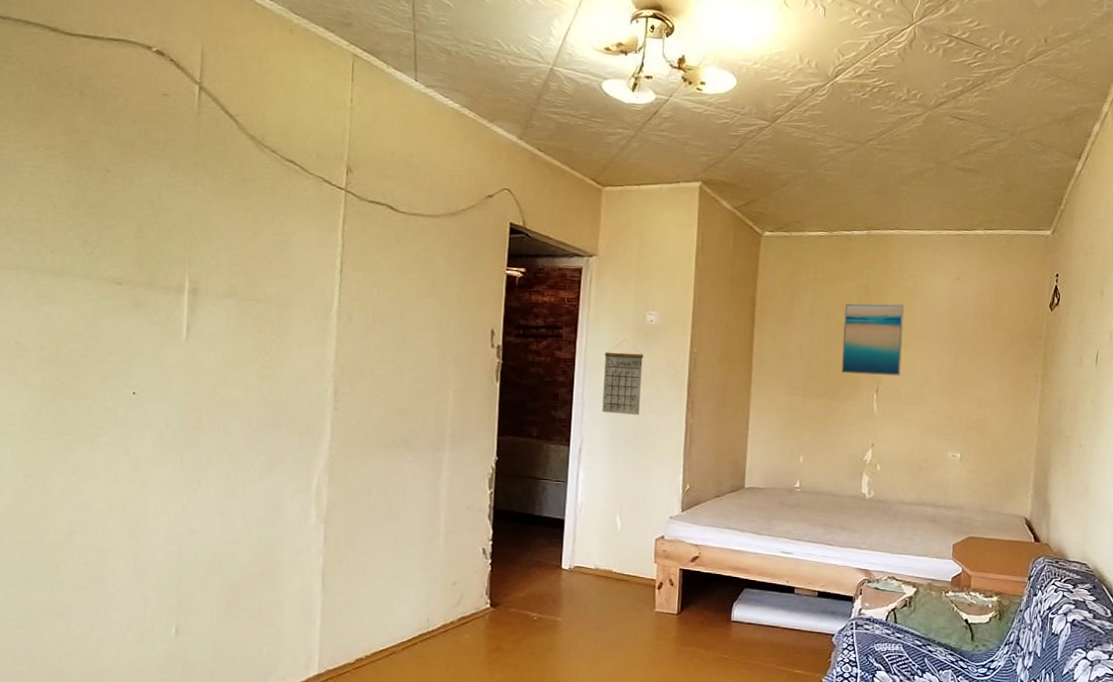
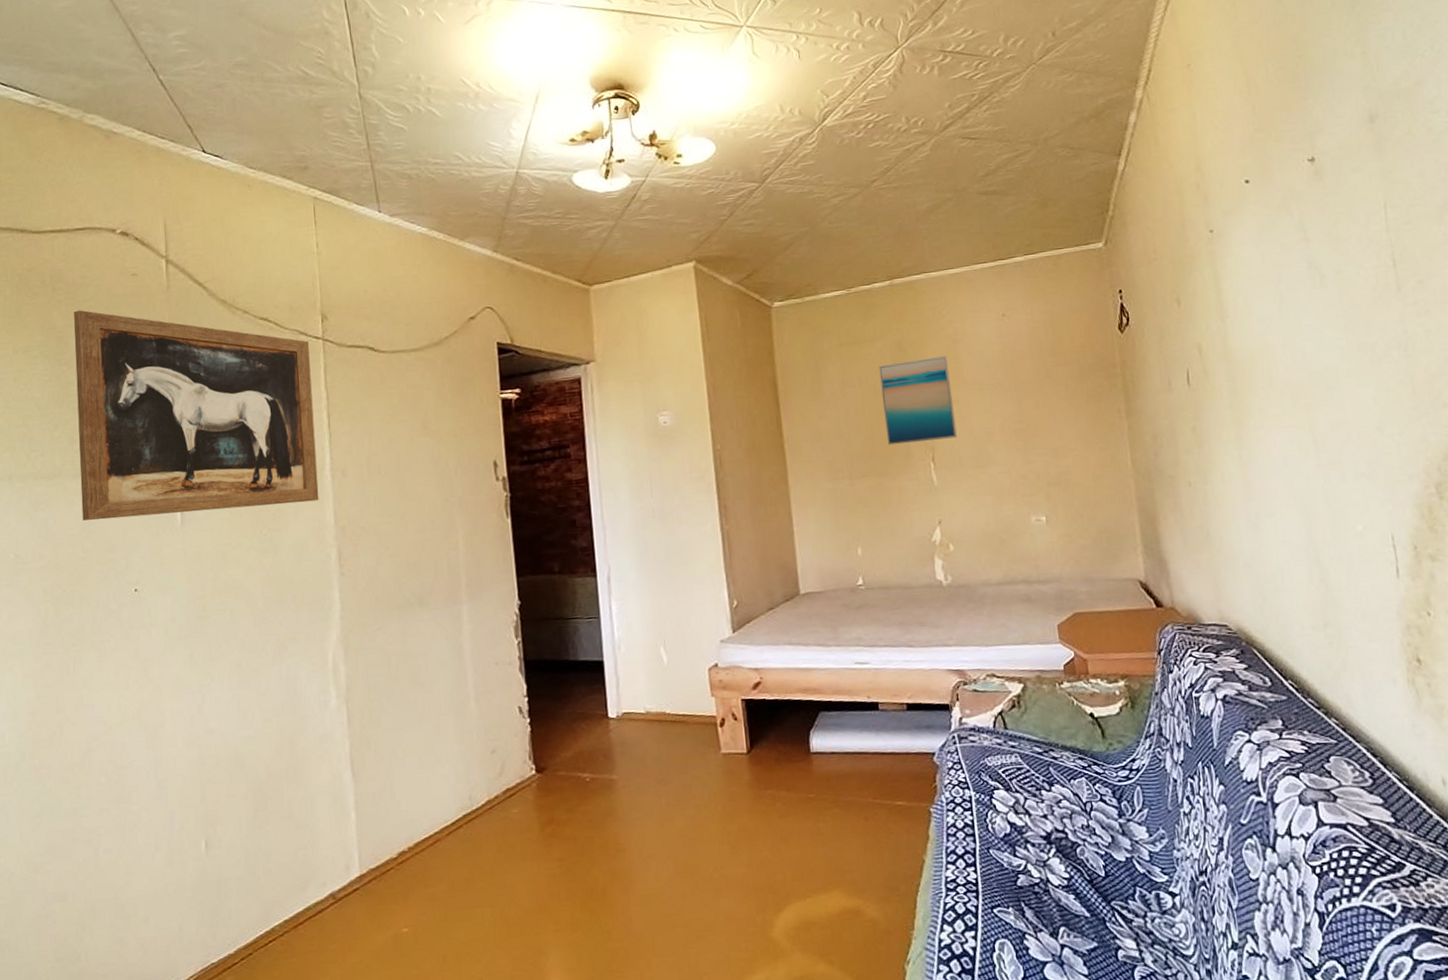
wall art: none [87,118,331,339] -> present [74,310,319,521]
calendar: present [602,339,644,415] -> none [619,448,668,534]

